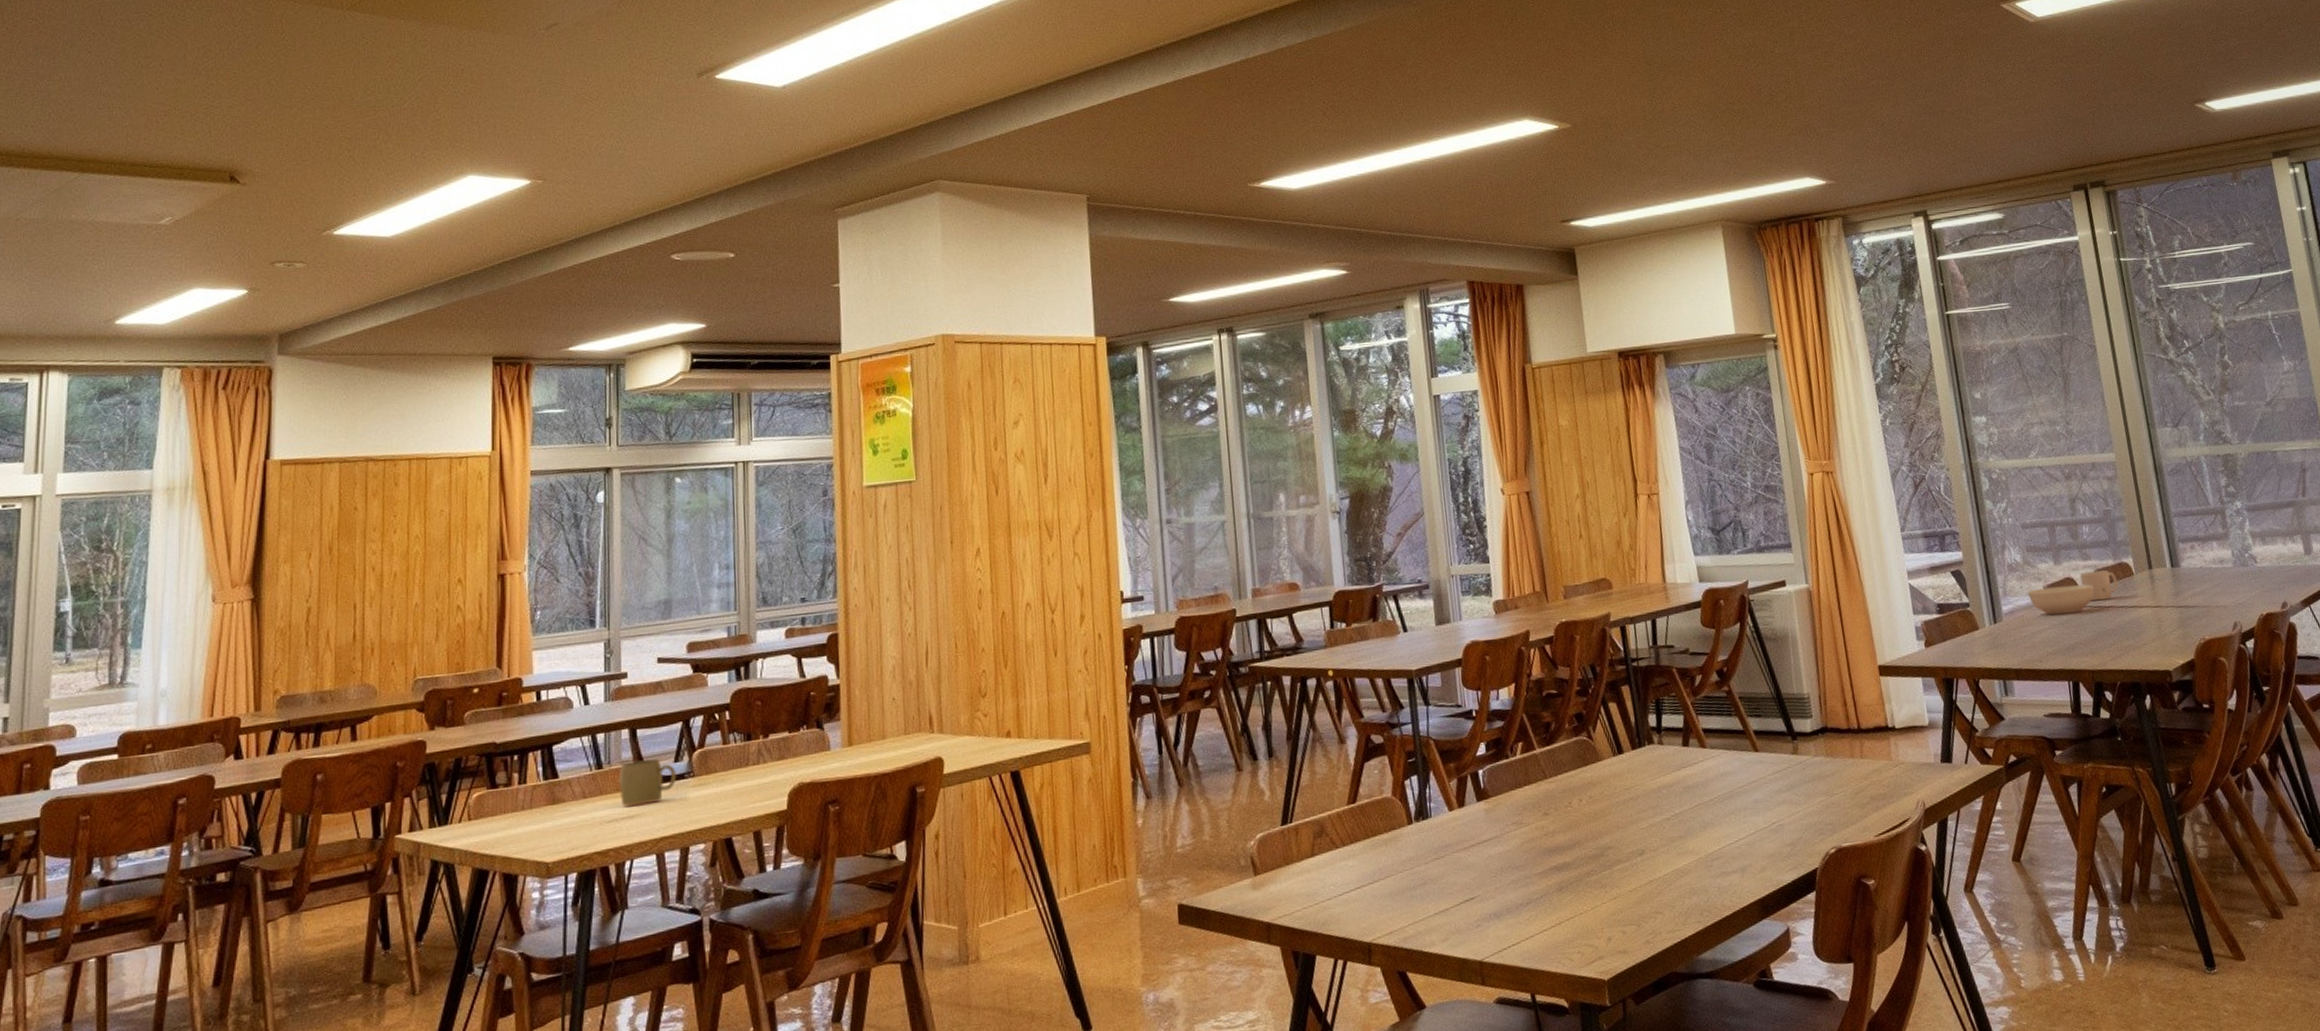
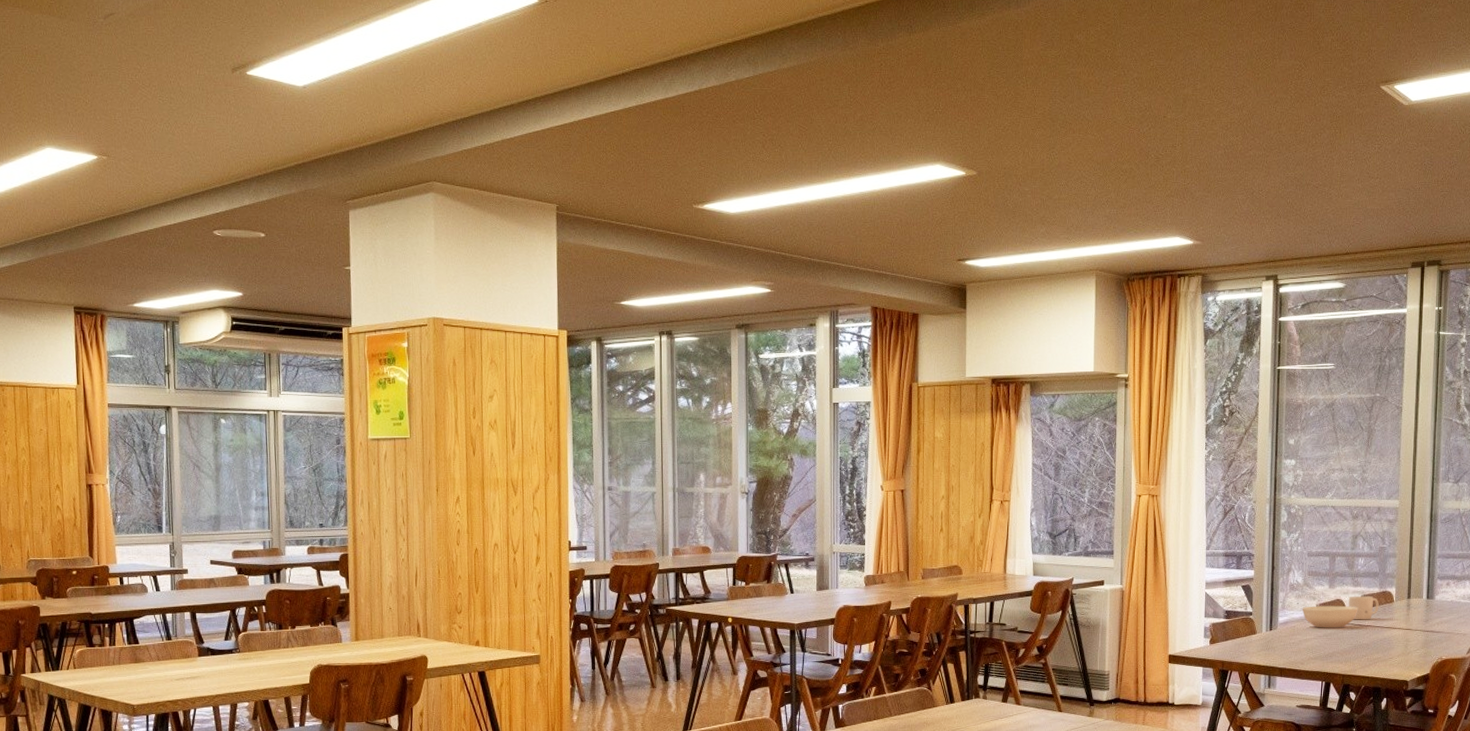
mug: present [618,758,677,806] -> none [183,636,227,669]

